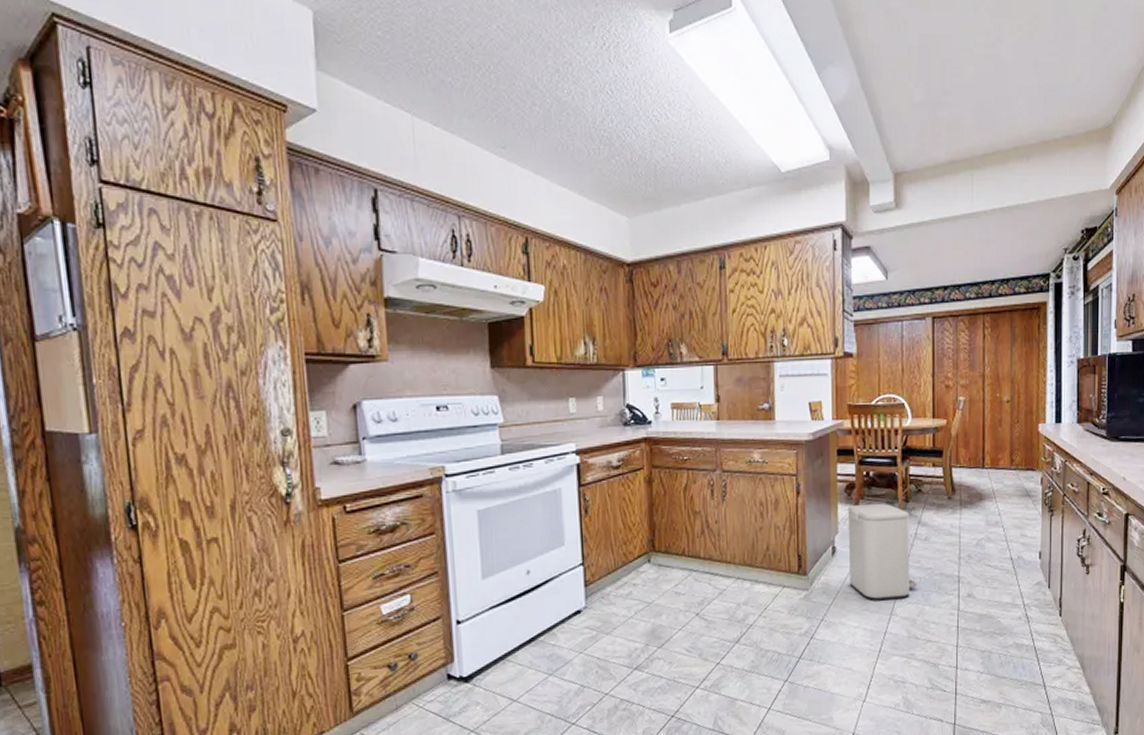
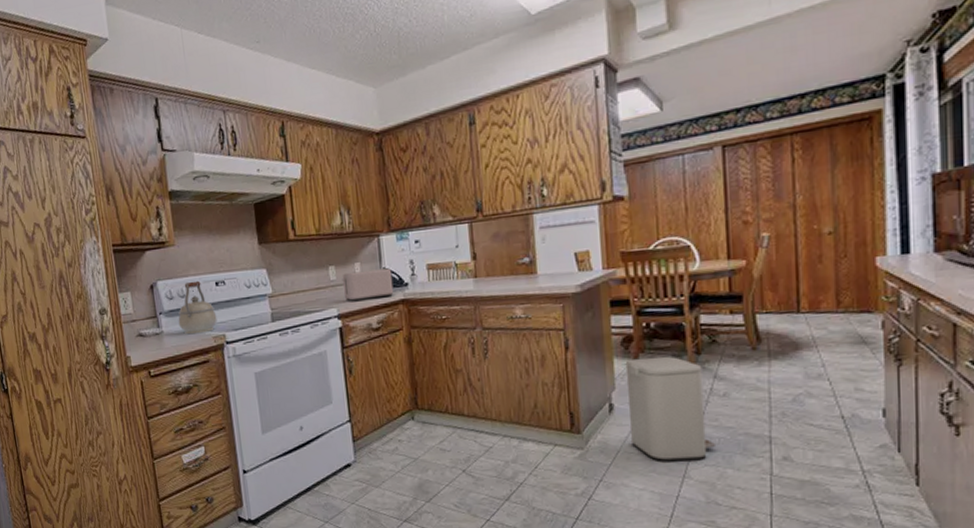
kettle: none [386,403,436,465] -> present [178,280,217,335]
toaster: none [582,404,637,438] -> present [342,268,394,302]

